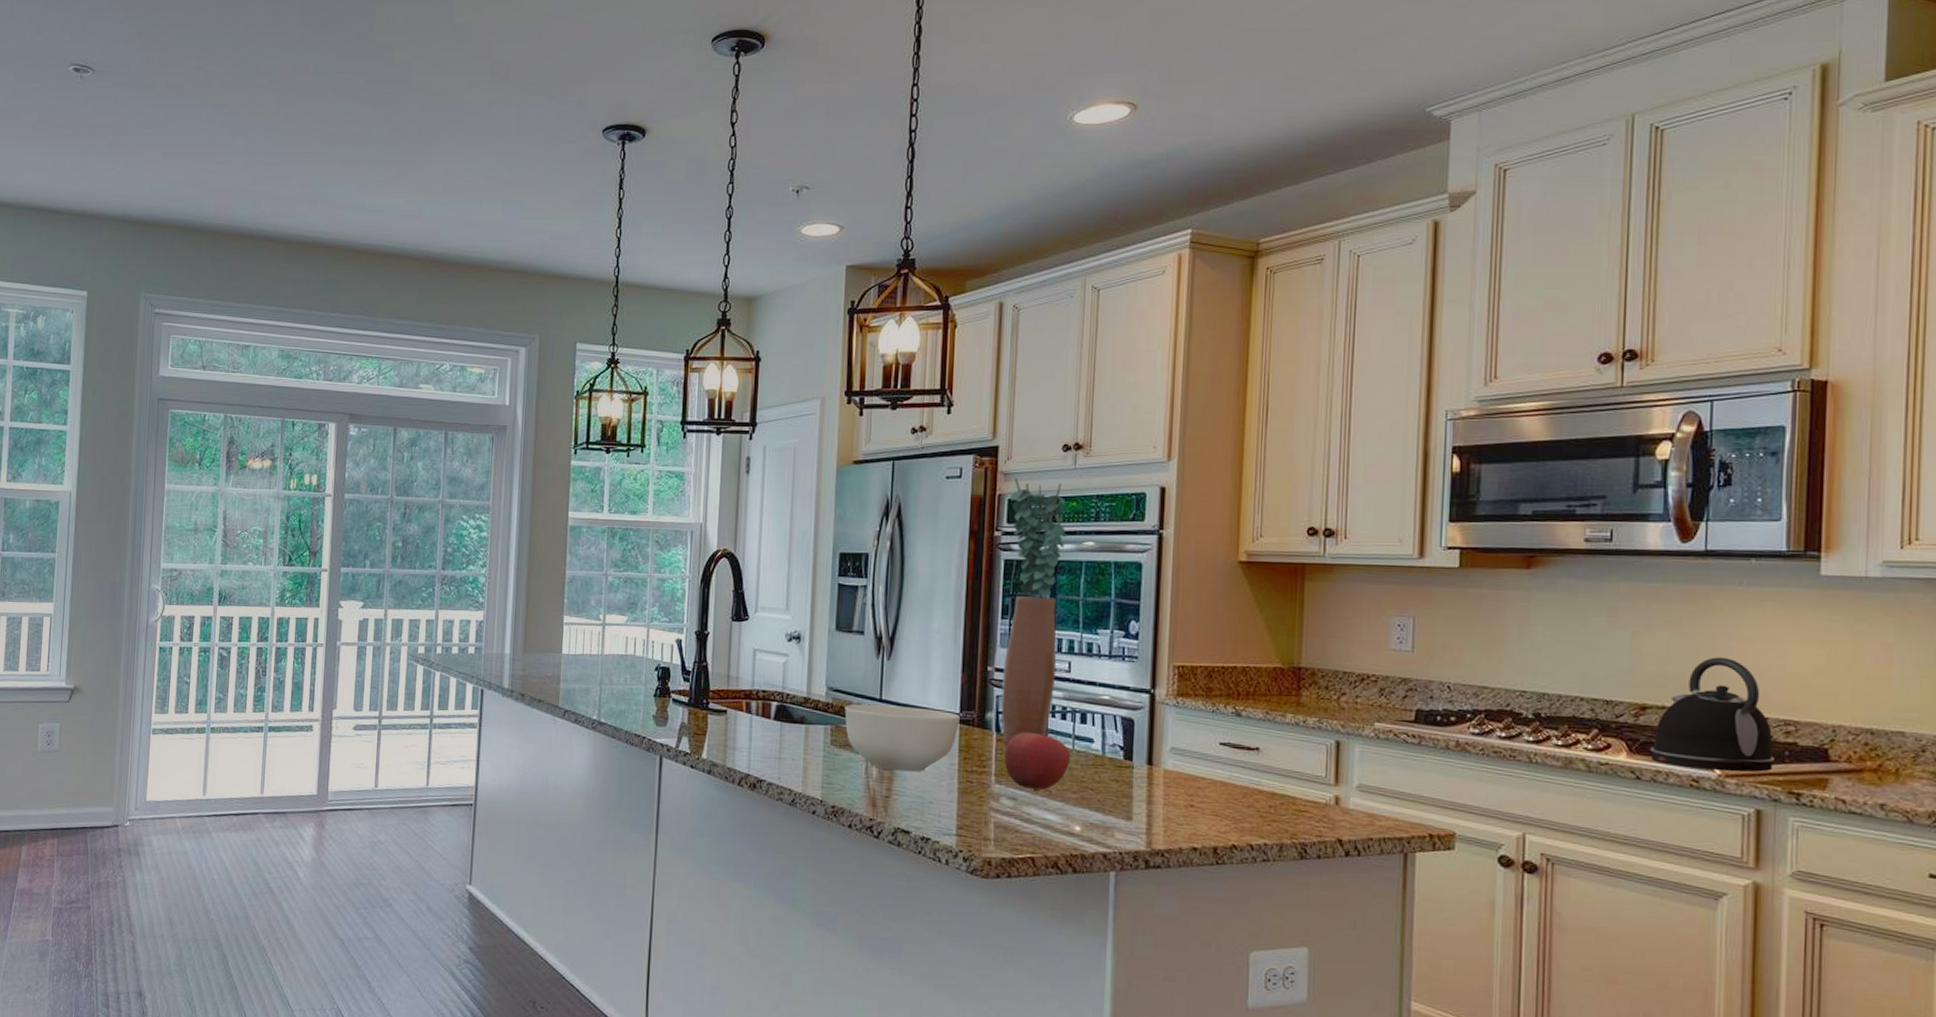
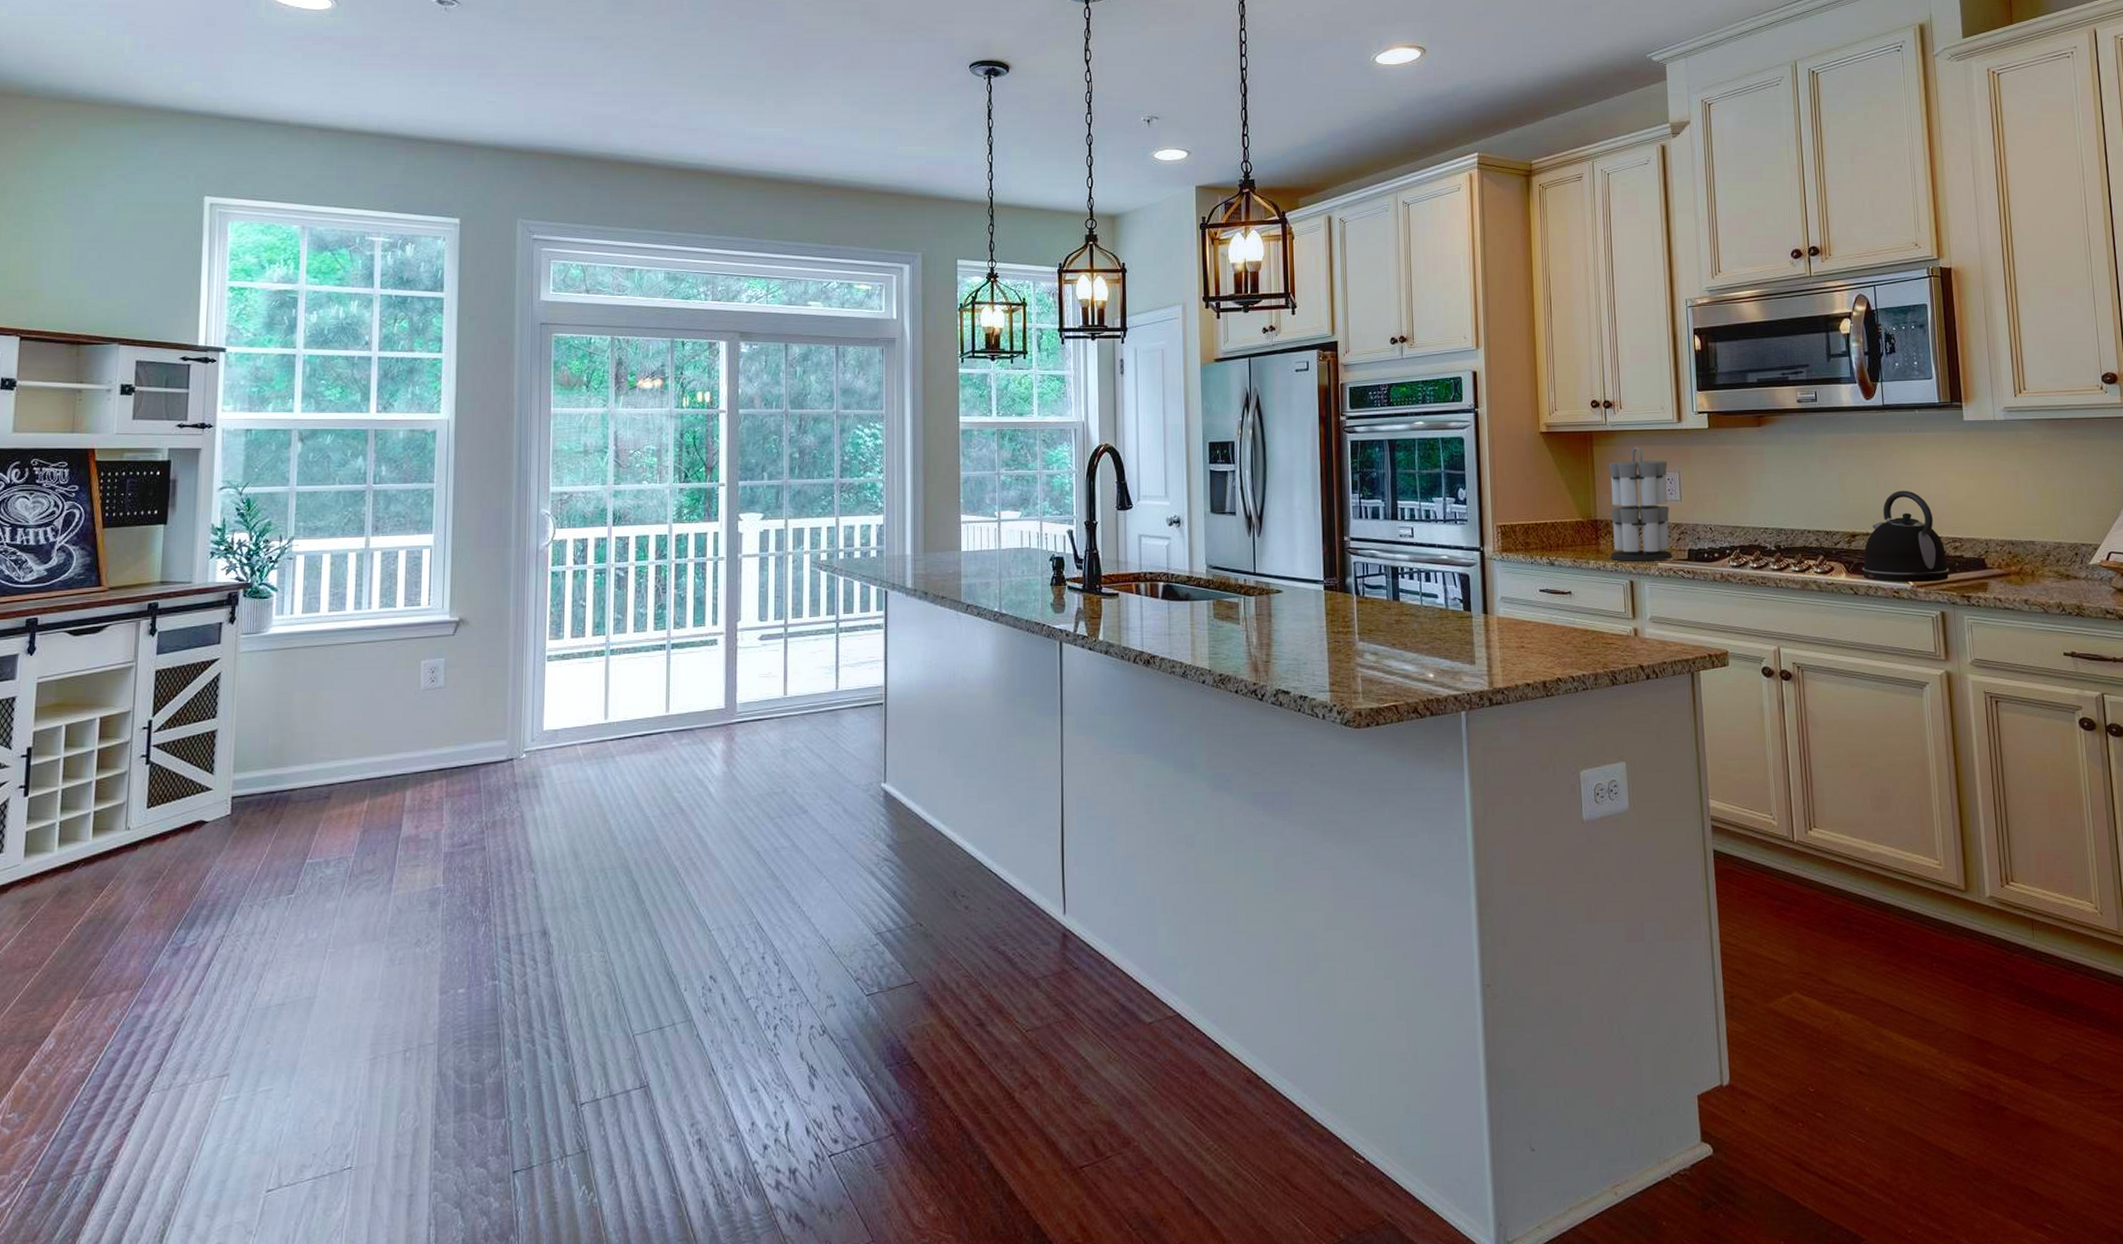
bowl: present [844,704,960,772] -> none [1224,578,1324,637]
vase: present [1001,477,1067,750] -> none [1350,368,1402,610]
fruit: present [1004,729,1071,790] -> none [1364,589,1420,644]
spice rack: none [1313,585,1400,721] -> present [1608,447,1673,561]

